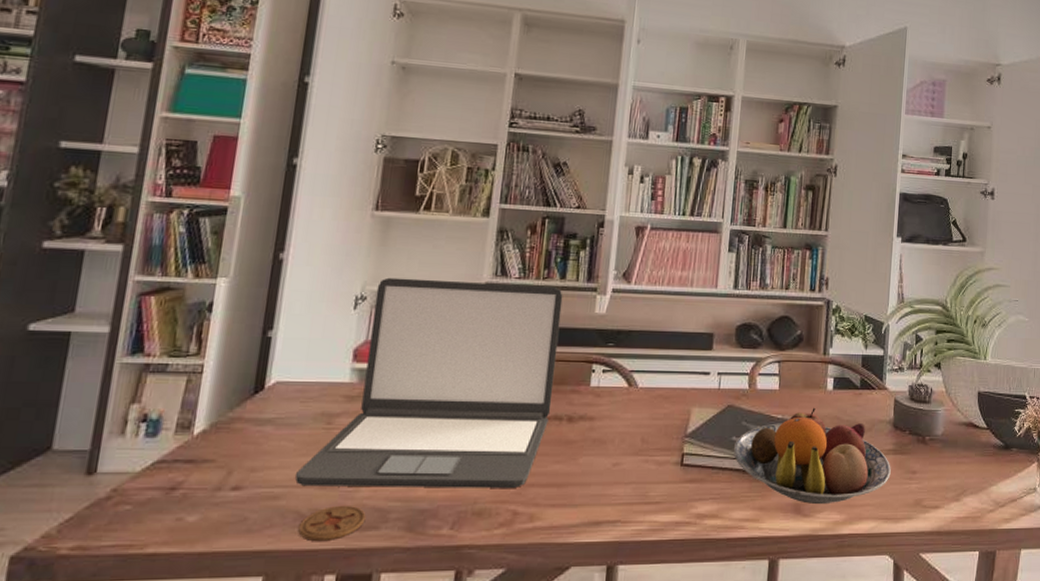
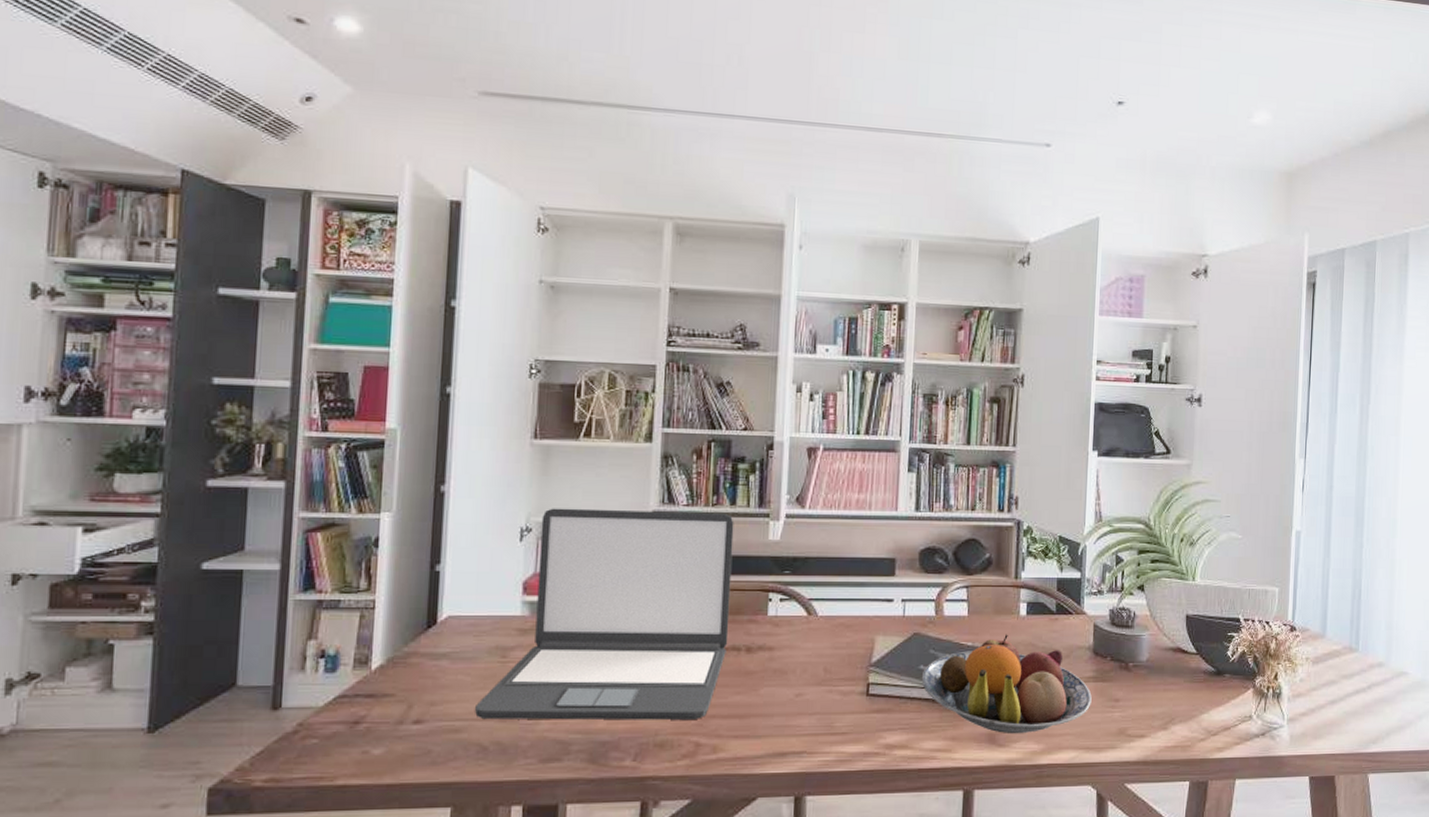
coaster: present [298,505,366,541] -> none [482,737,548,773]

